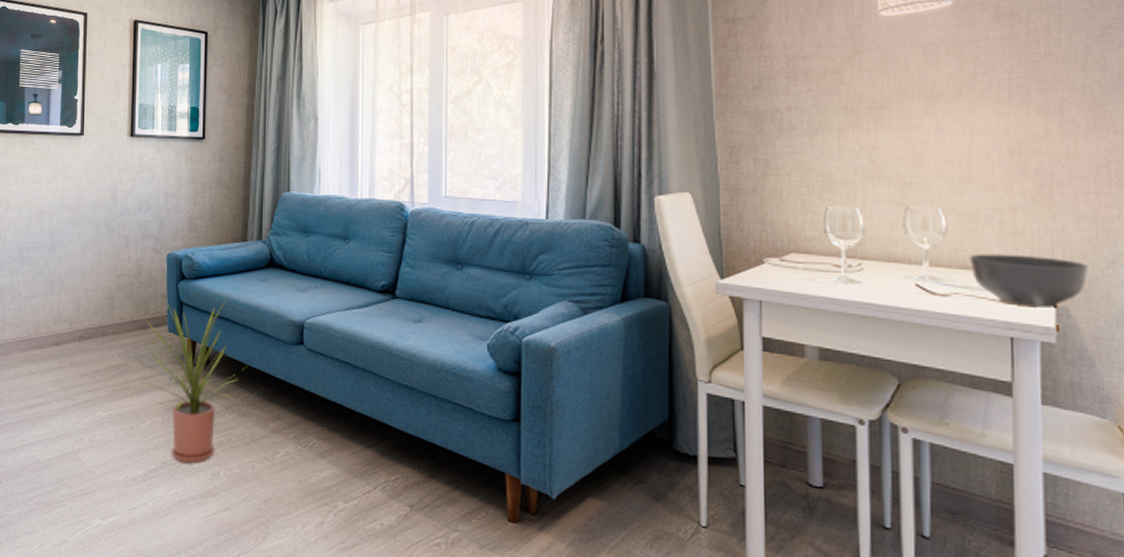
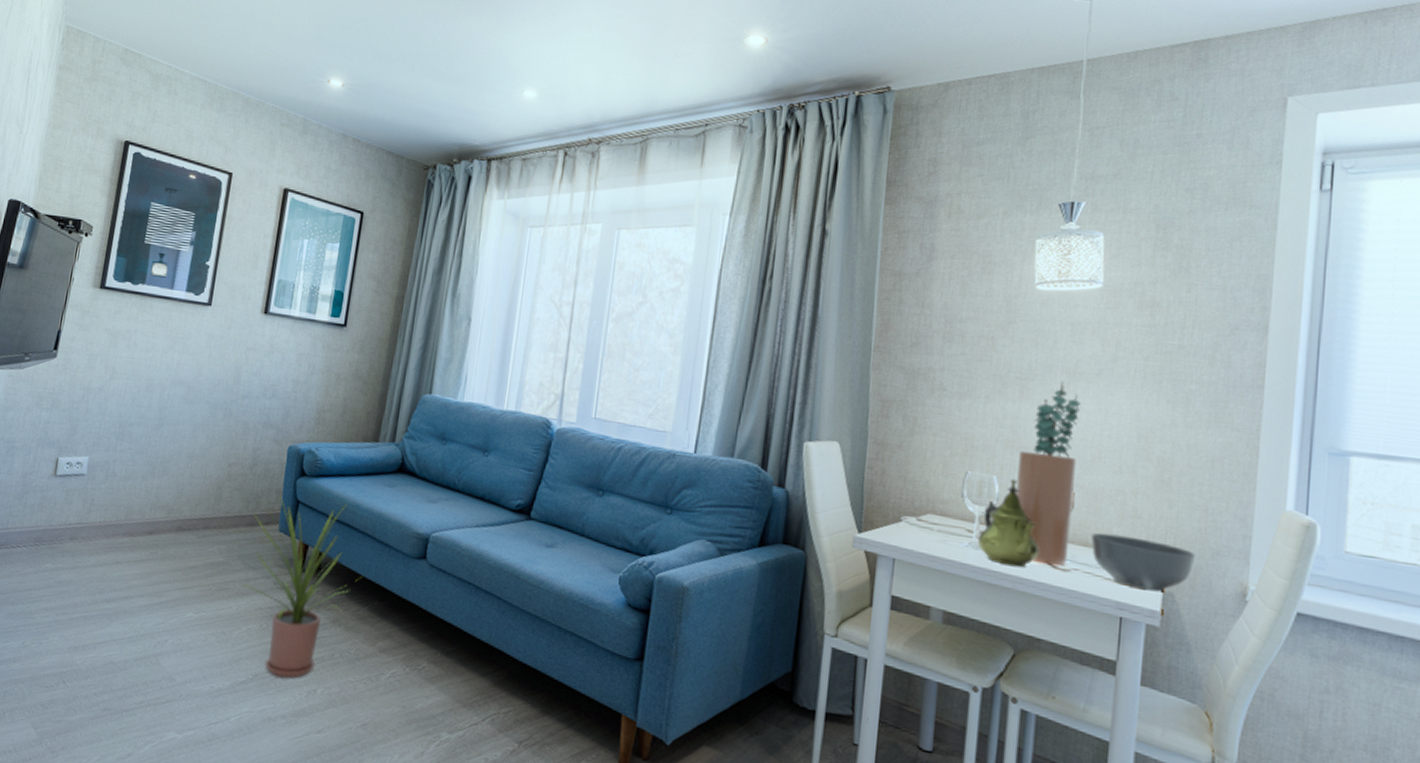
teapot: none [847,209,914,296] -> present [978,478,1039,567]
vase: none [881,105,947,292] -> present [1016,381,1080,566]

